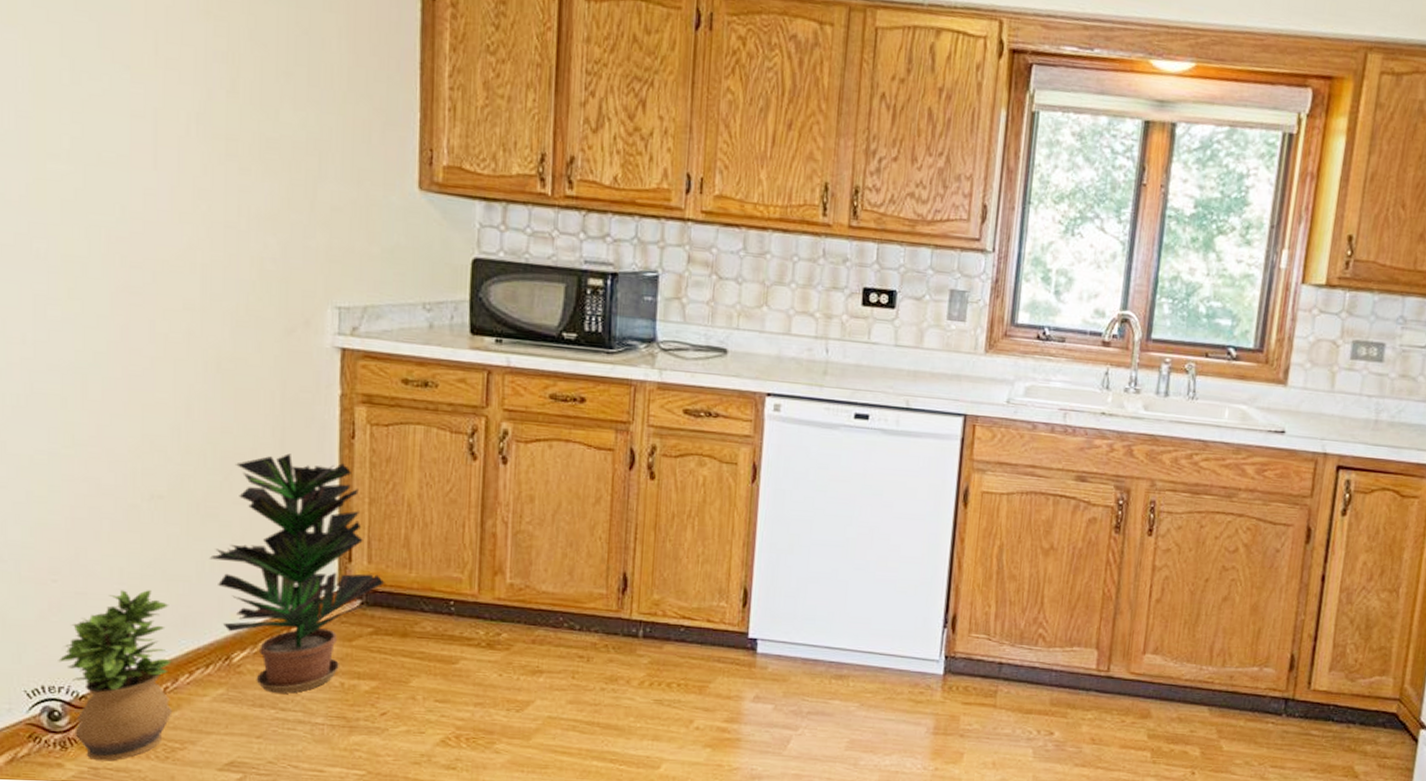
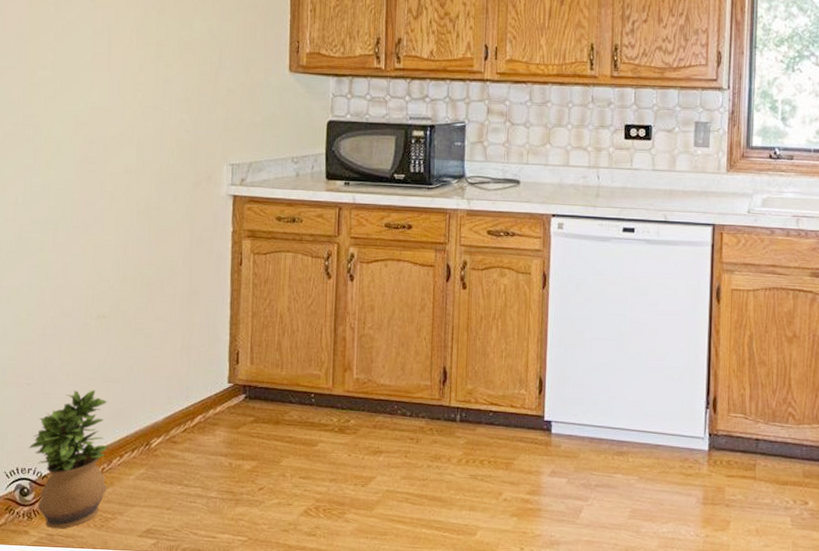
potted plant: present [209,453,385,694] -> none [136,279,263,472]

